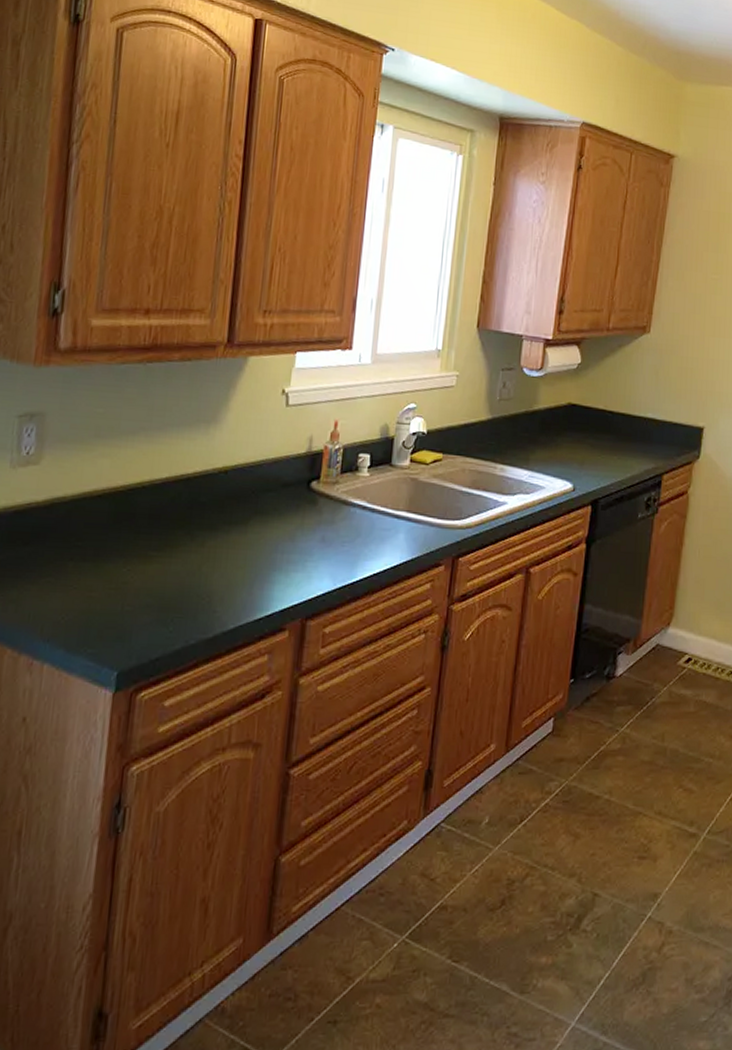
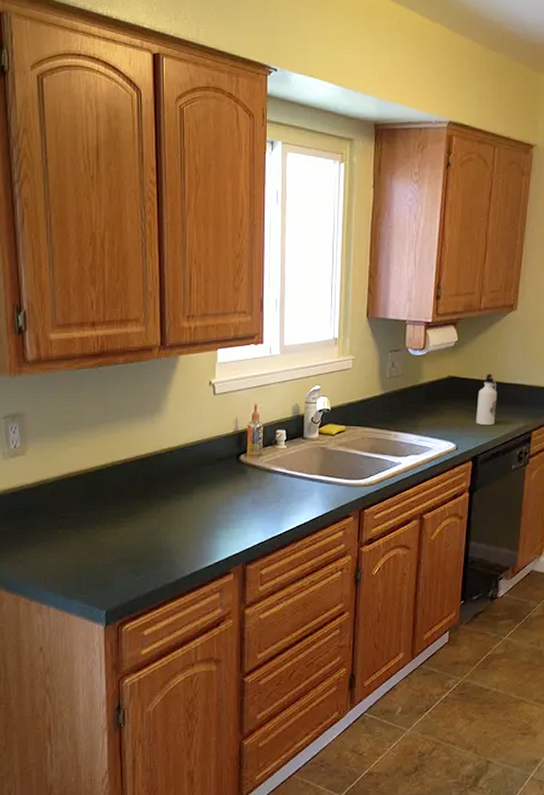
water bottle: none [598,404,625,465] -> present [476,374,497,426]

